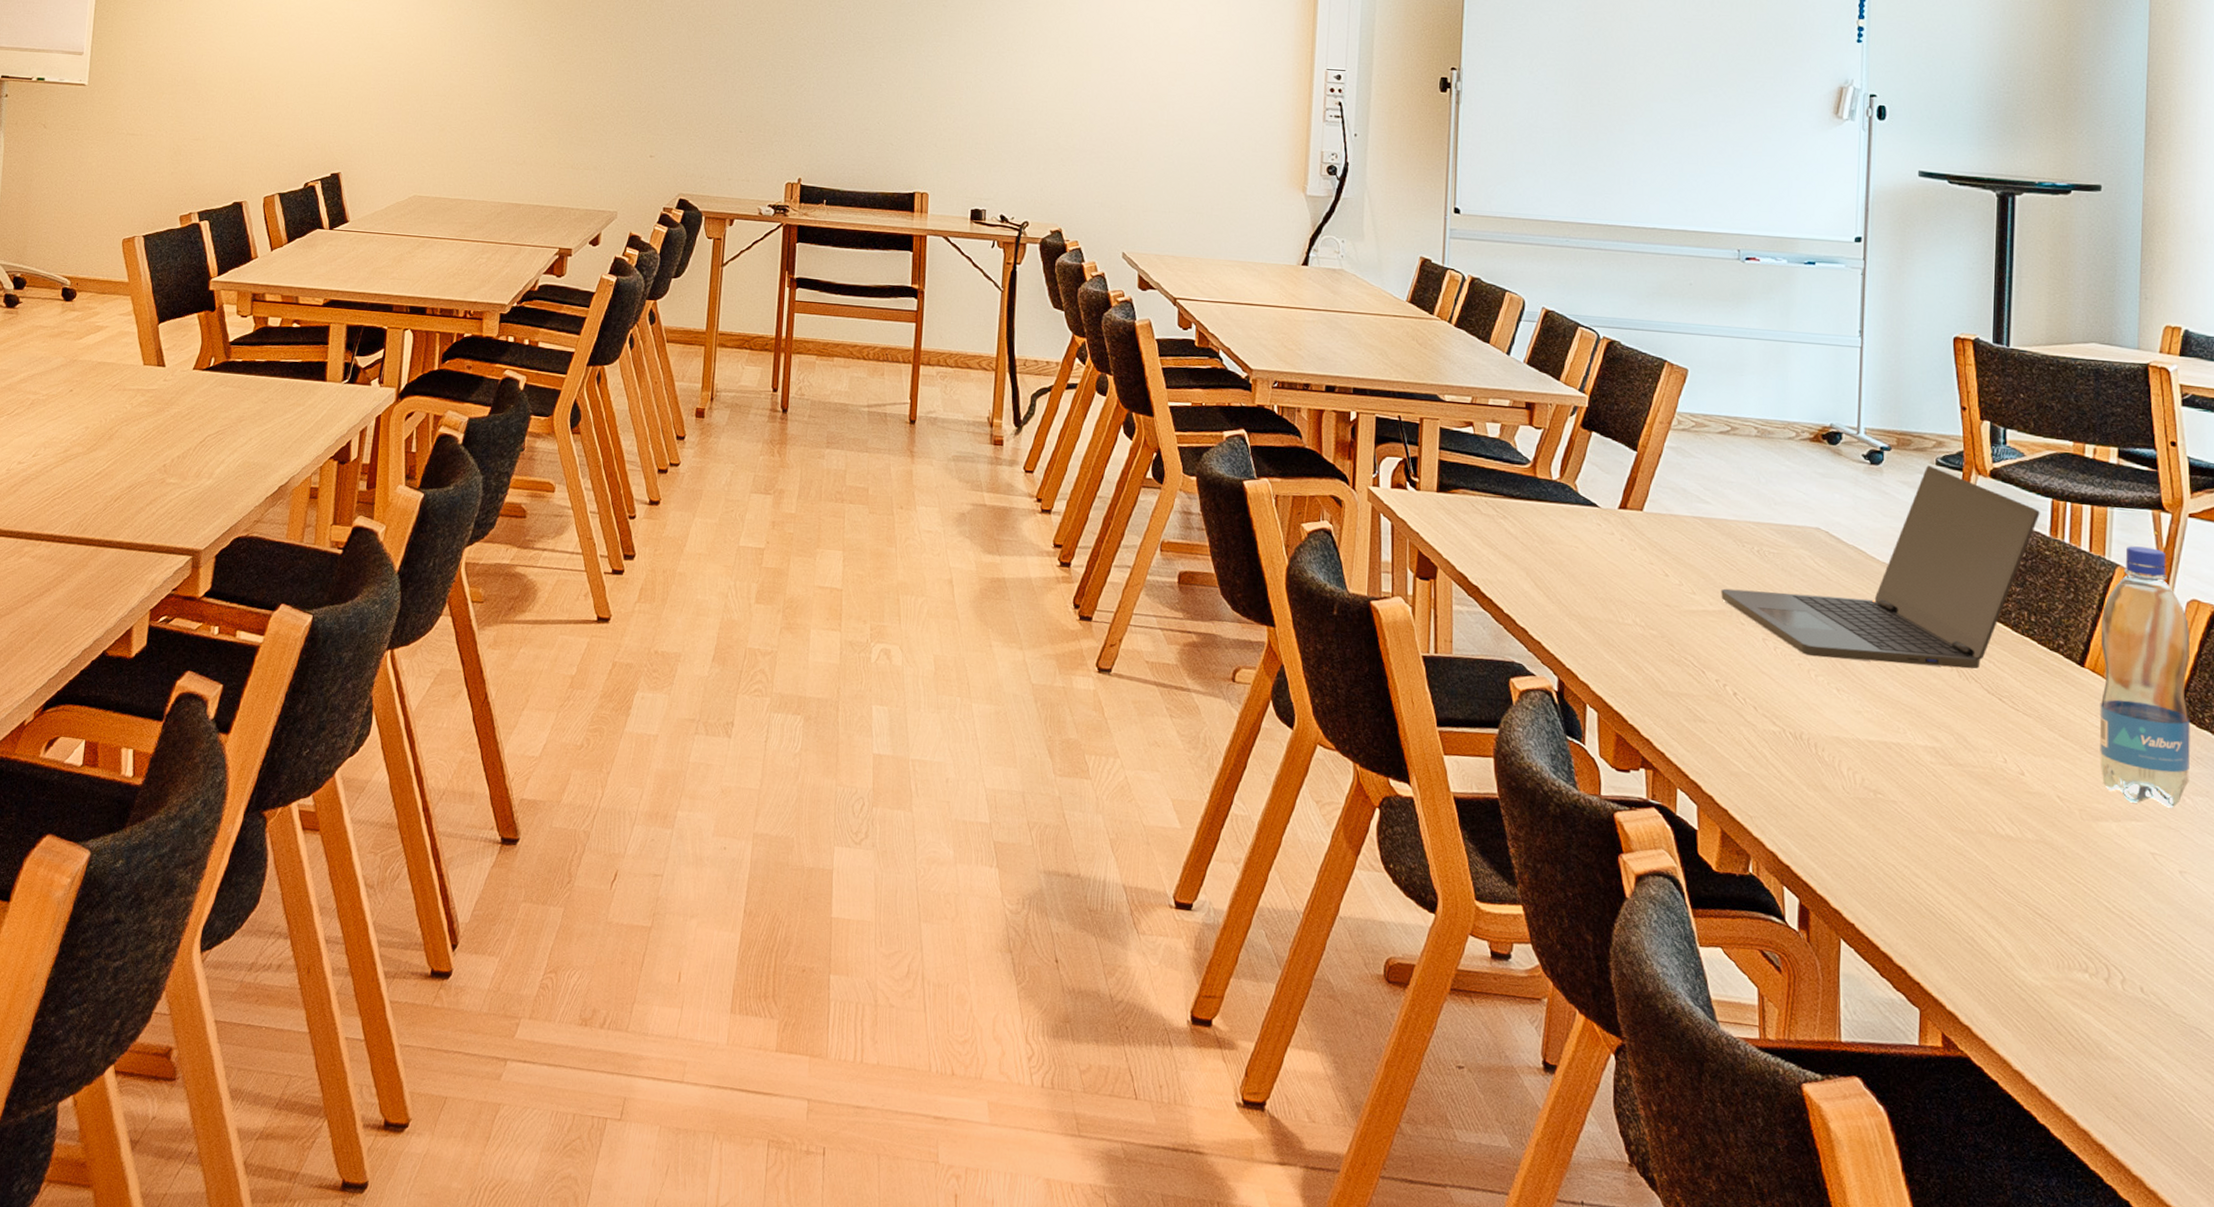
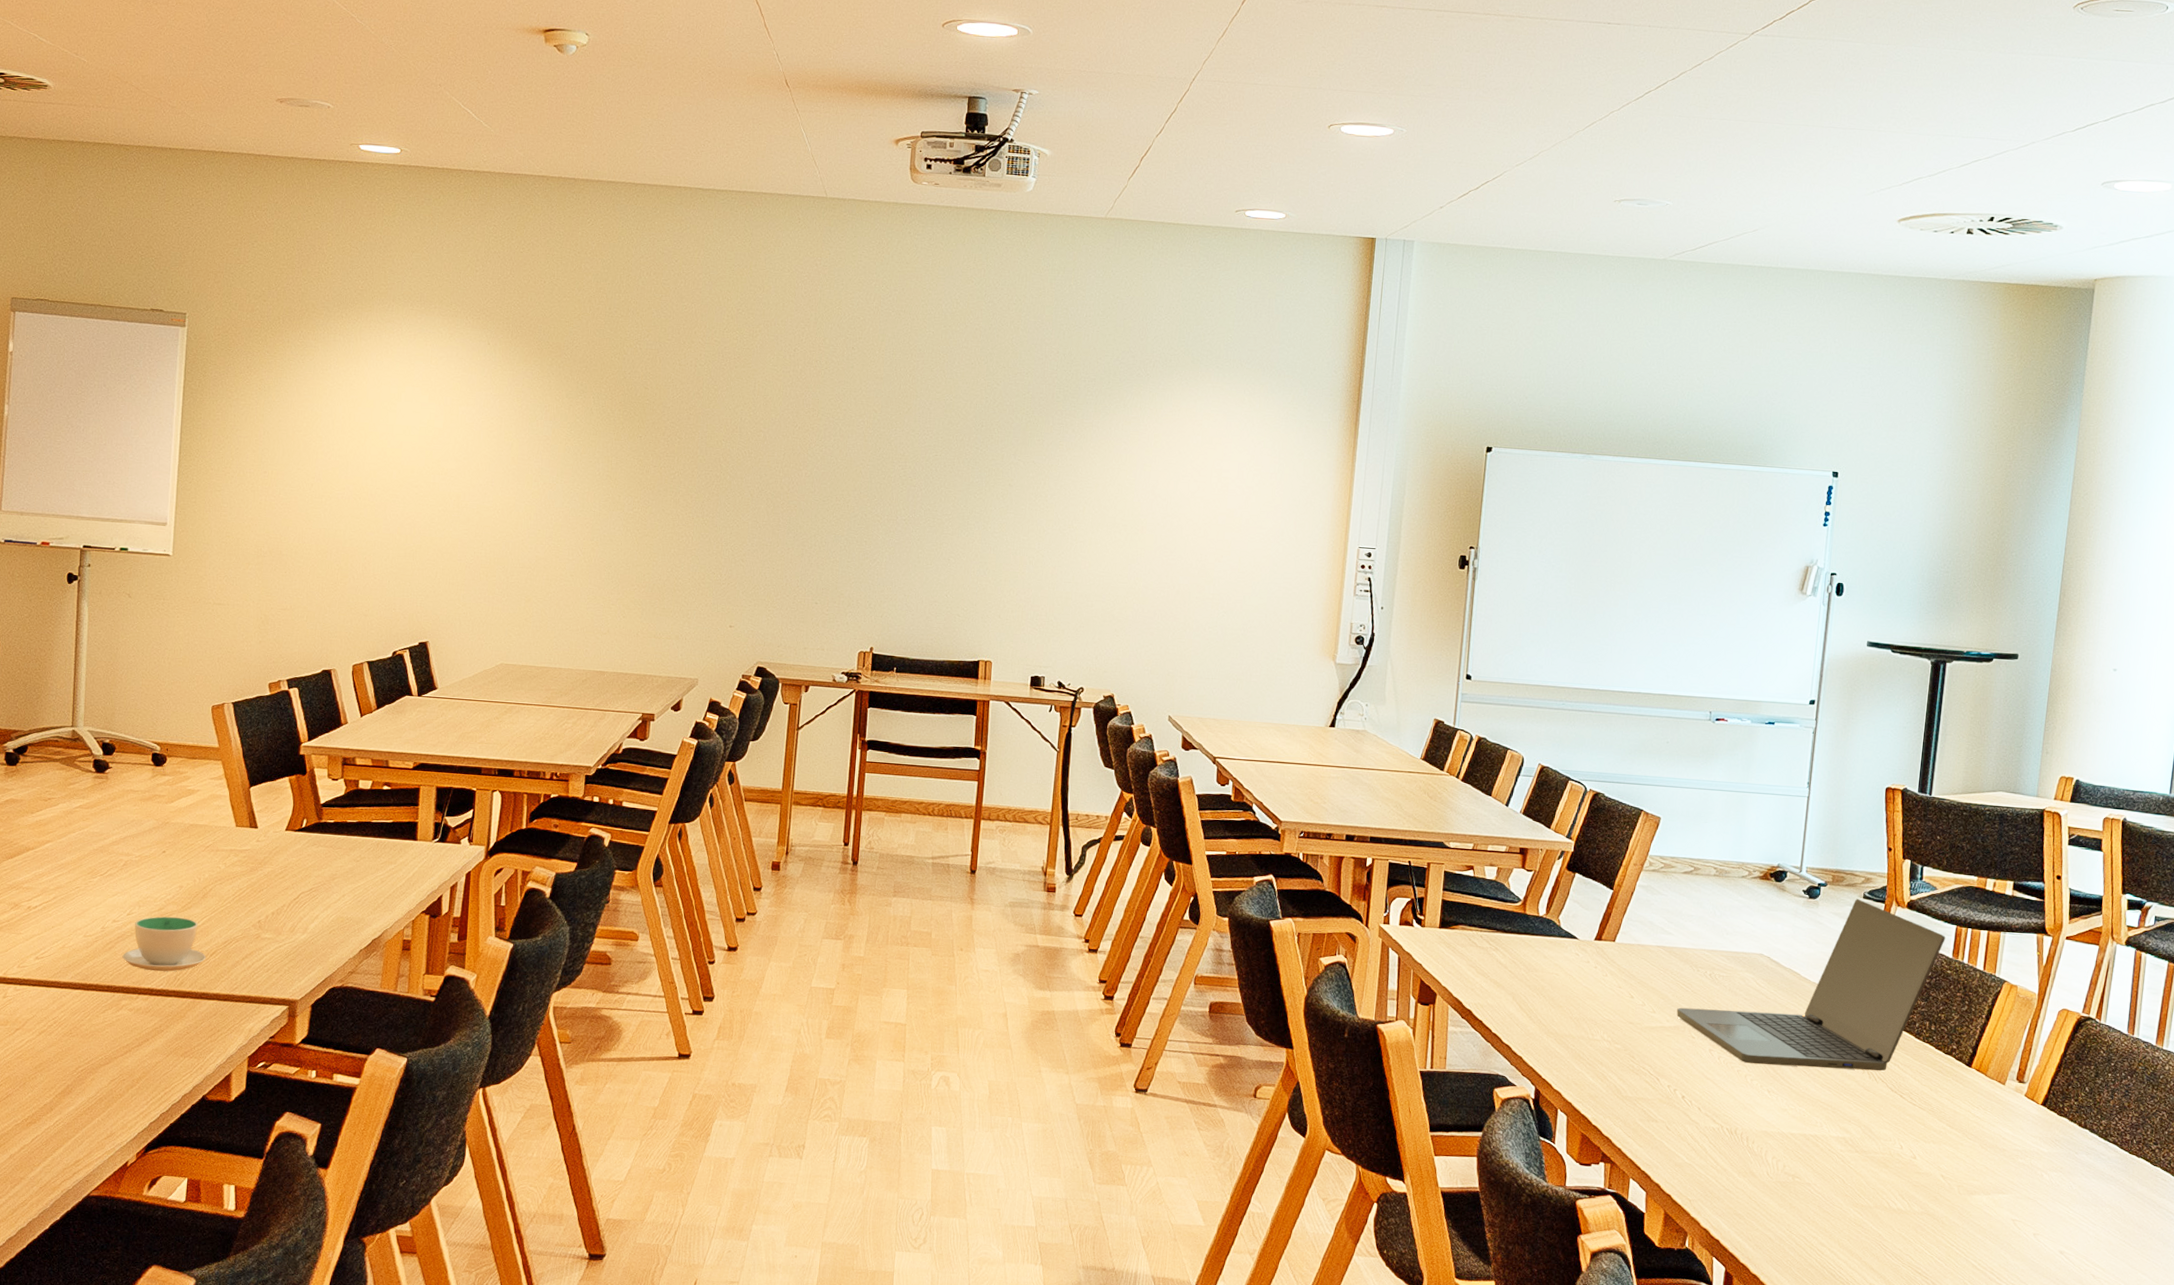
cup: none [26,458,110,517] -> present [122,916,206,972]
bottle: present [2099,546,2191,808] -> none [1977,965,2059,1182]

